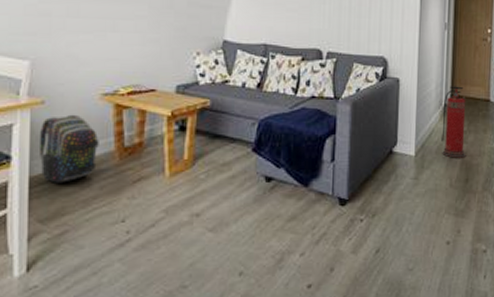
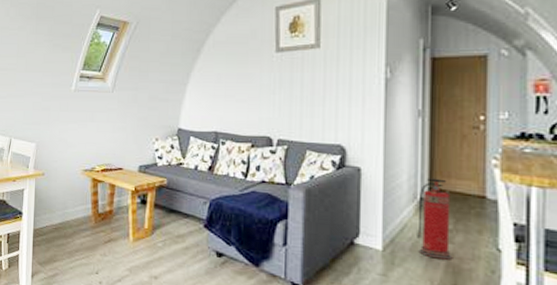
backpack: present [40,114,99,183] -> none [40,184,81,237]

